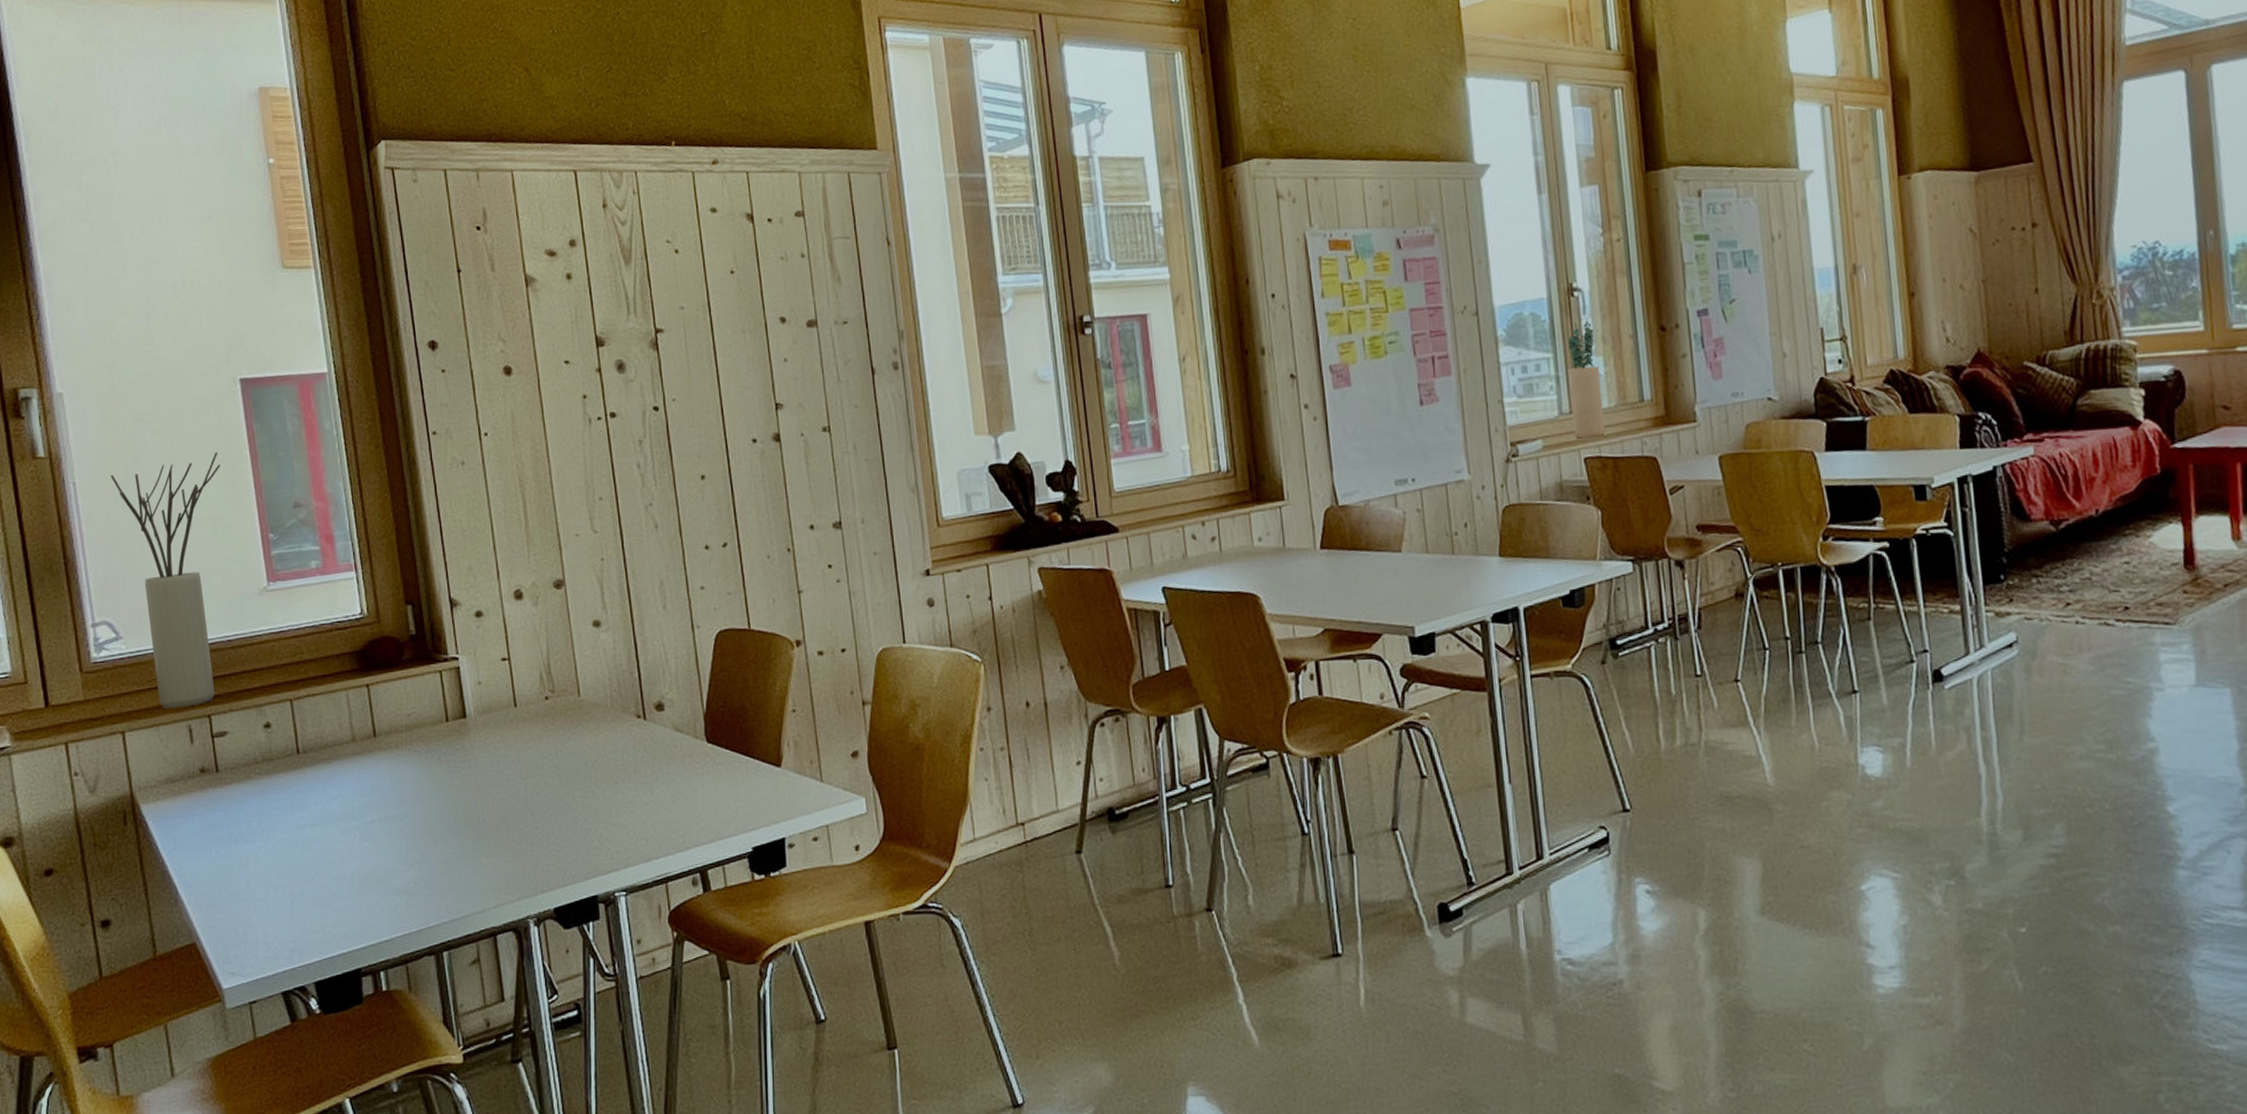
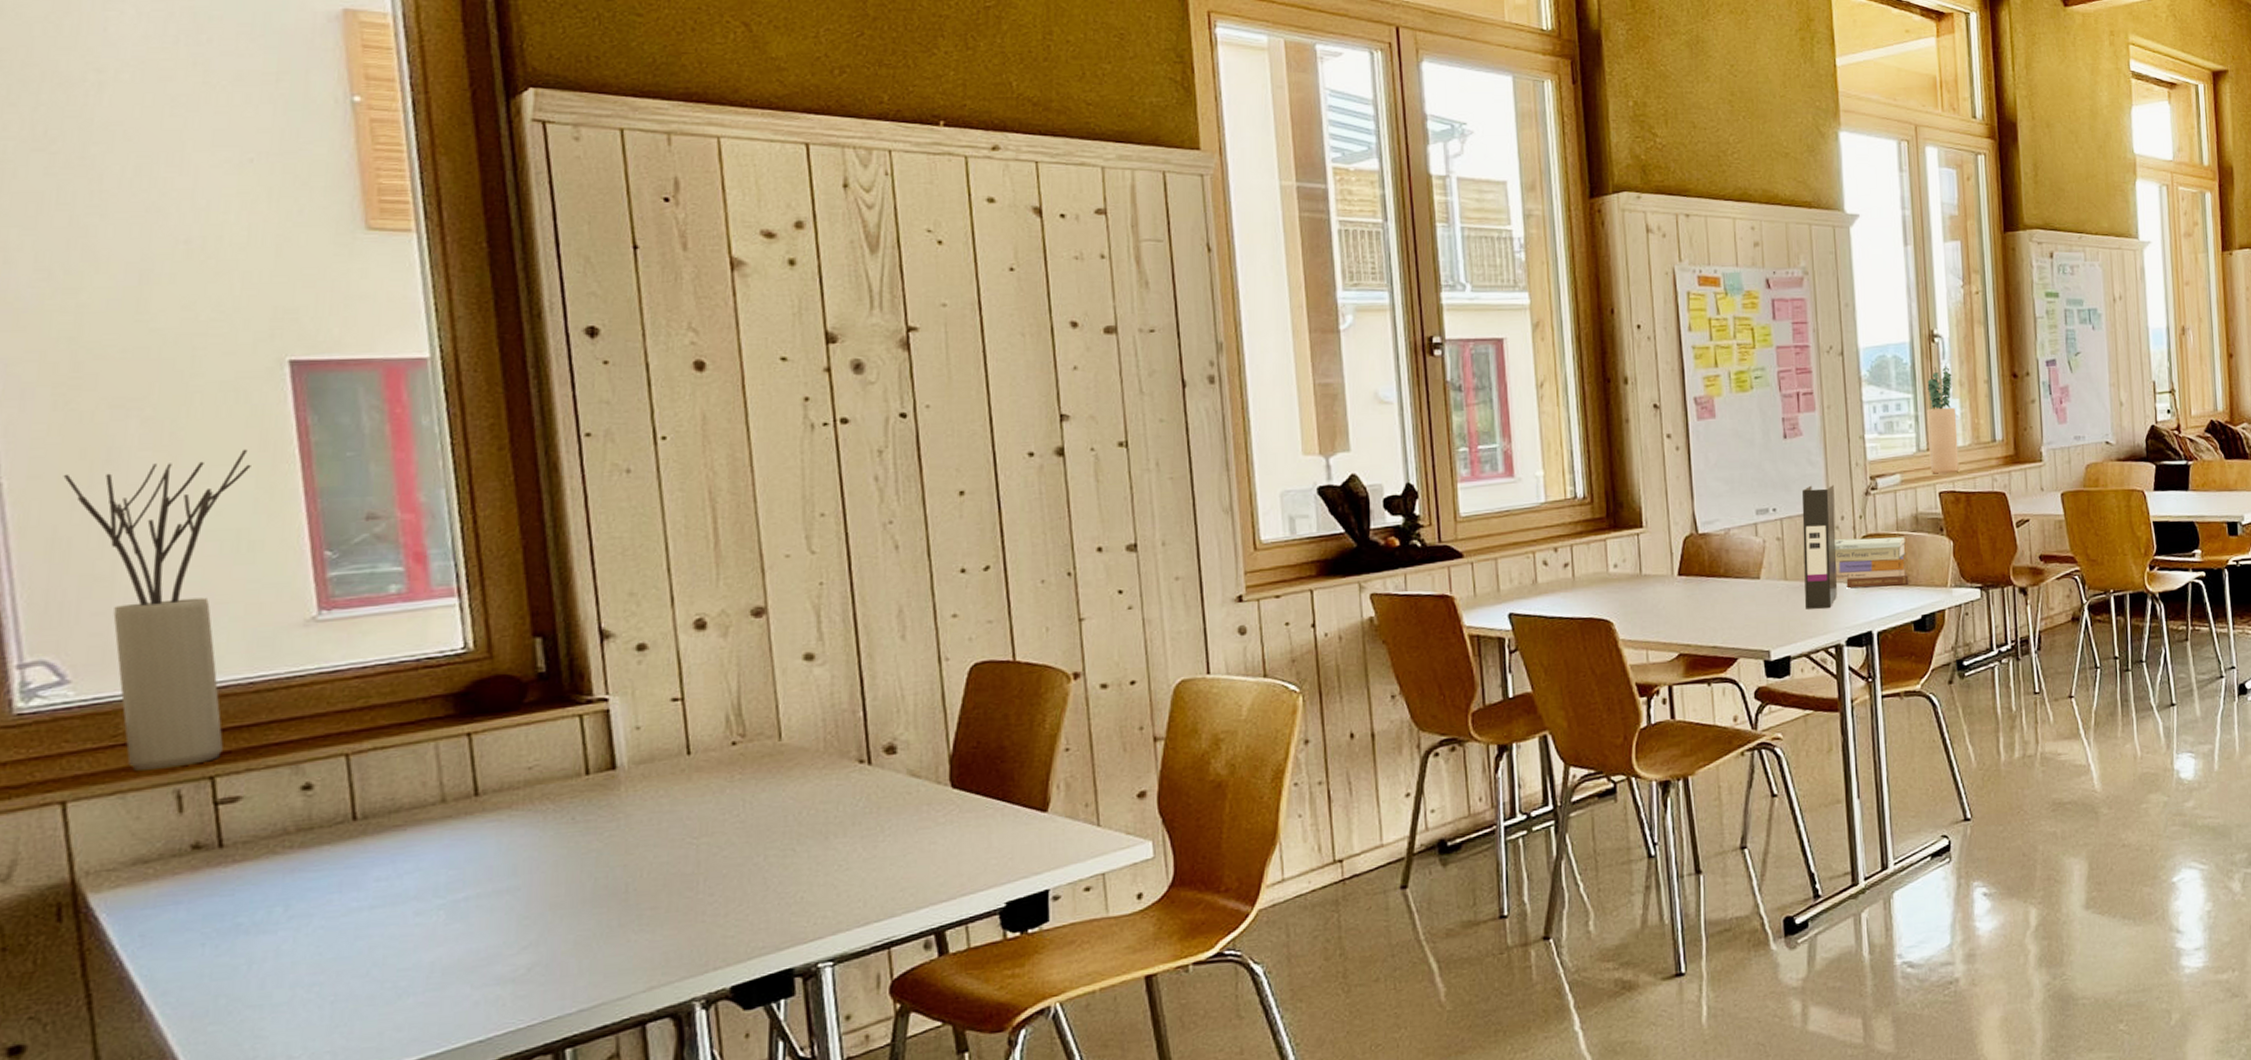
binder: none [1440,453,1481,584] -> present [1801,485,1837,610]
books: none [1476,506,1555,562] -> present [1835,537,1909,588]

